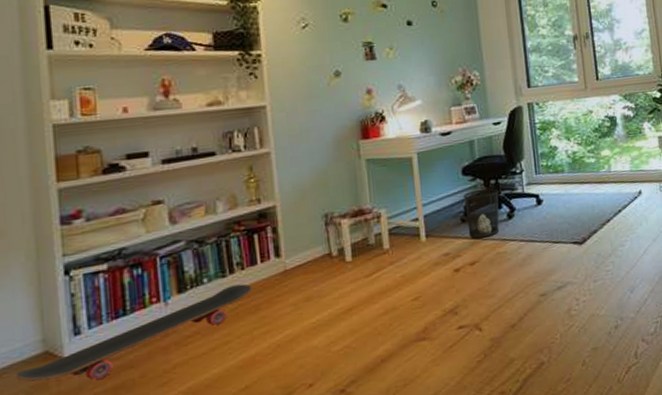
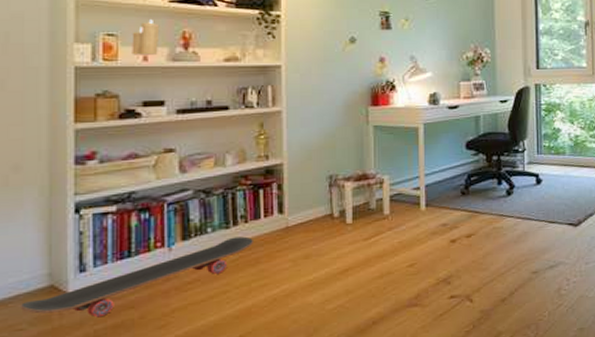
candle: none [109,69,138,108] -> present [132,19,160,55]
waste bin: present [463,188,500,239] -> none [465,164,500,212]

